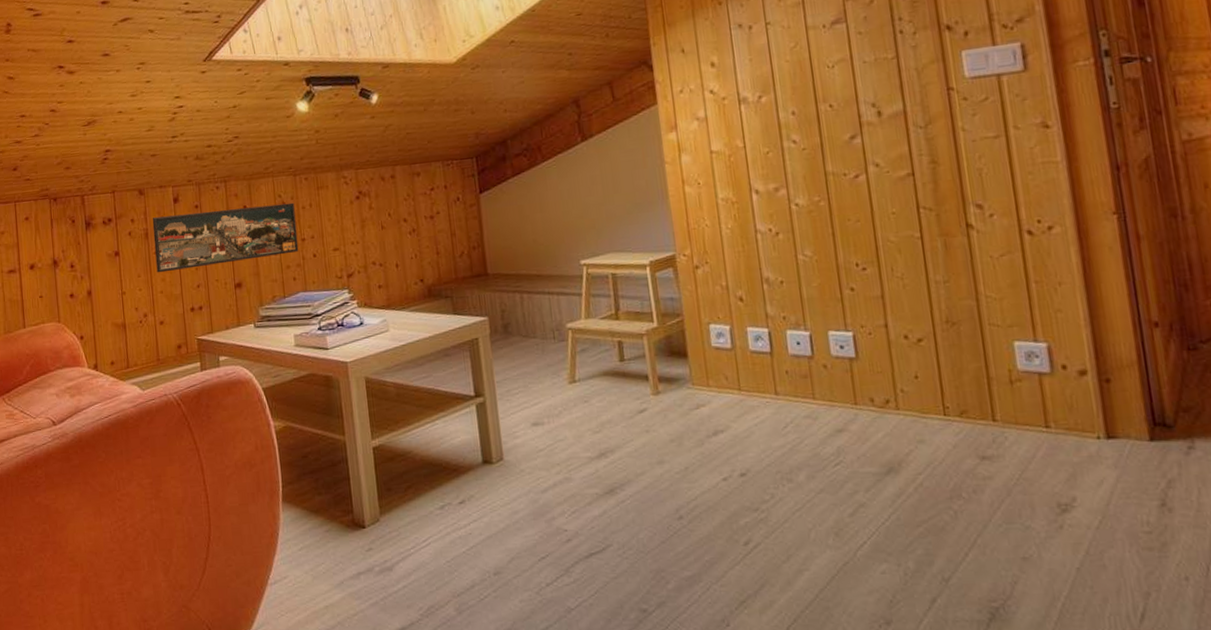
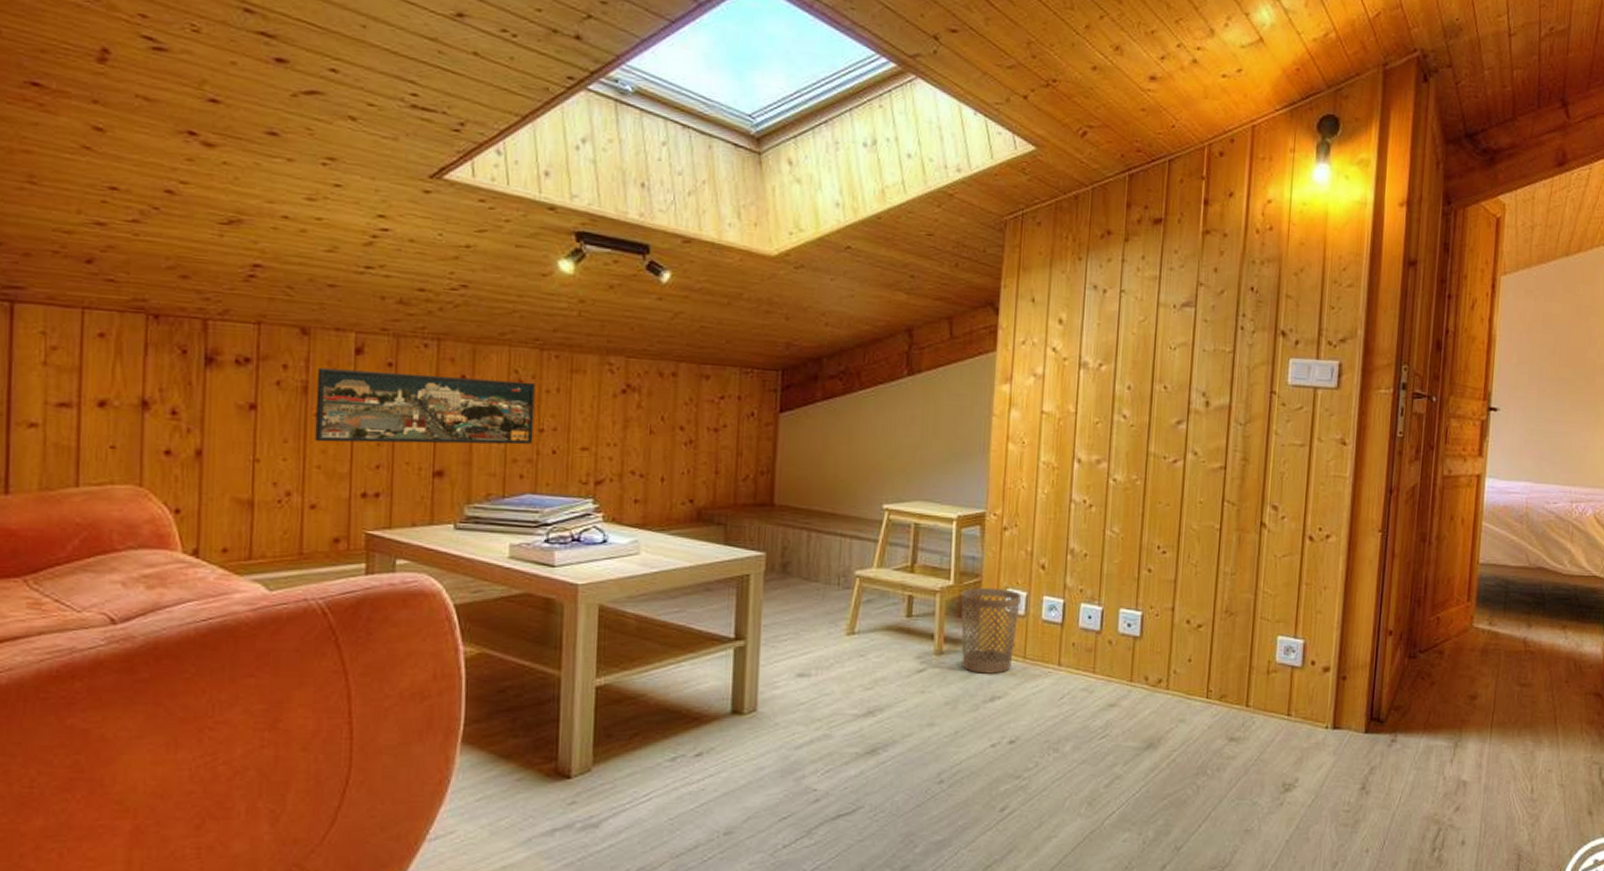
wastebasket: none [666,325,728,409] -> present [960,587,1021,674]

